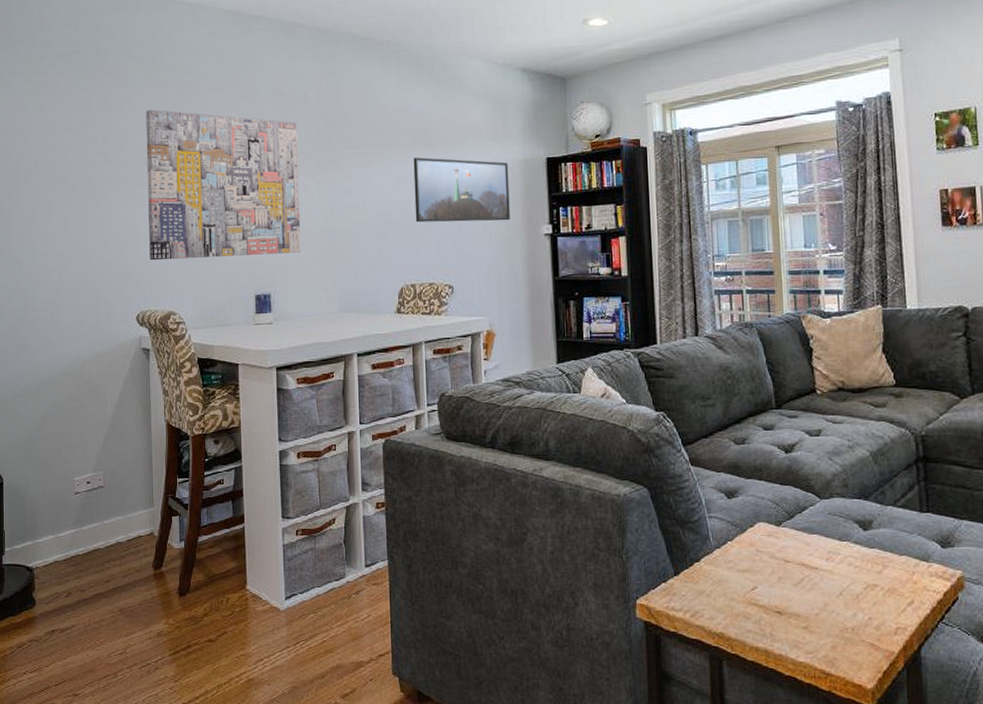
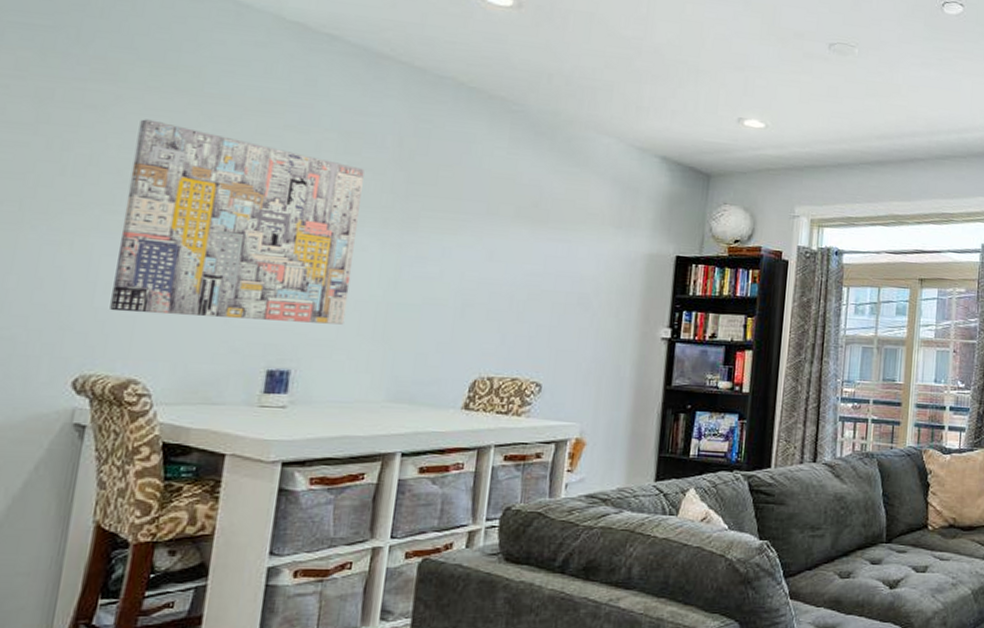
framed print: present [413,157,510,223] -> none [505,233,630,319]

